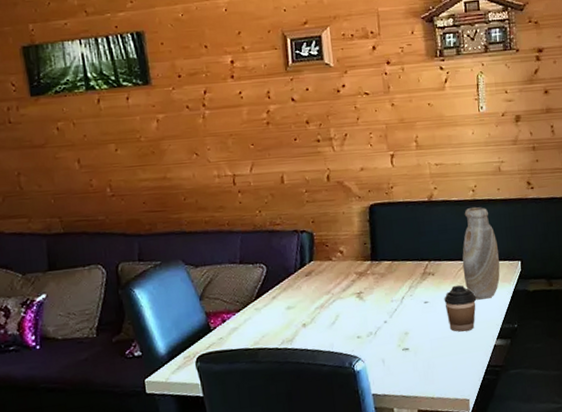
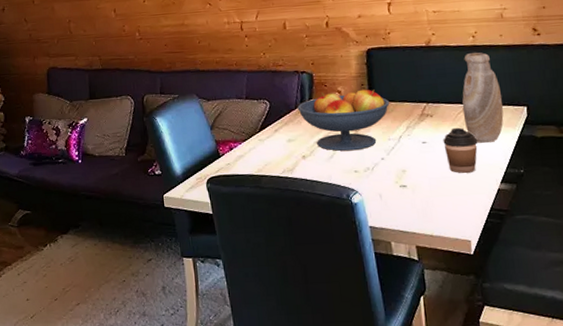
fruit bowl: none [297,248,393,317] -> present [297,89,390,152]

